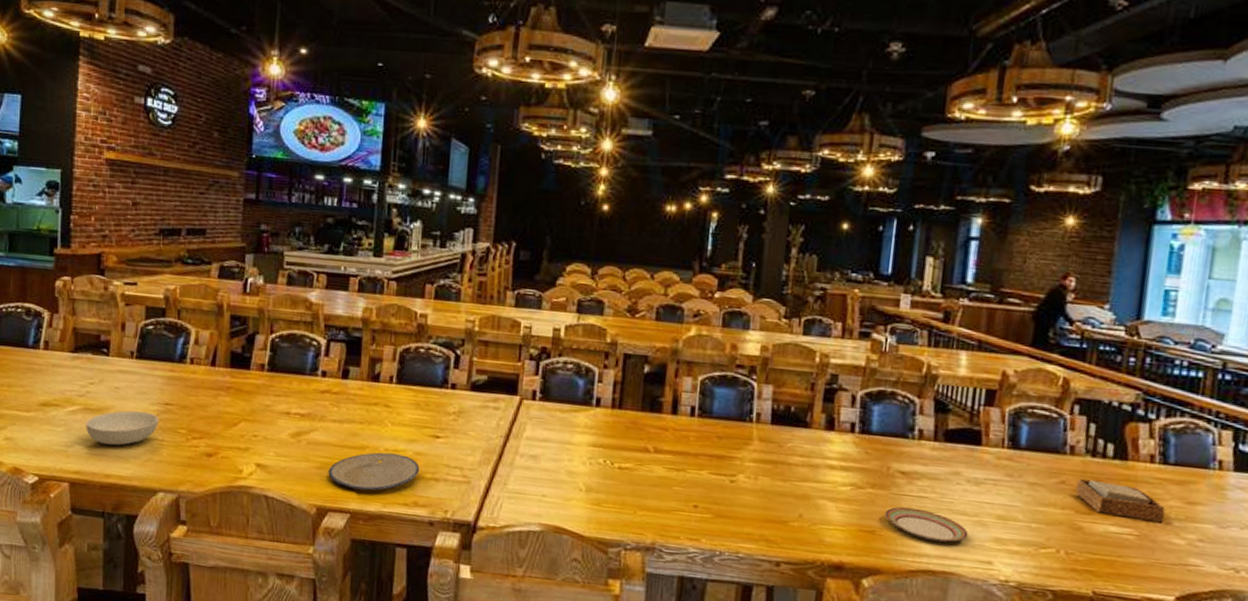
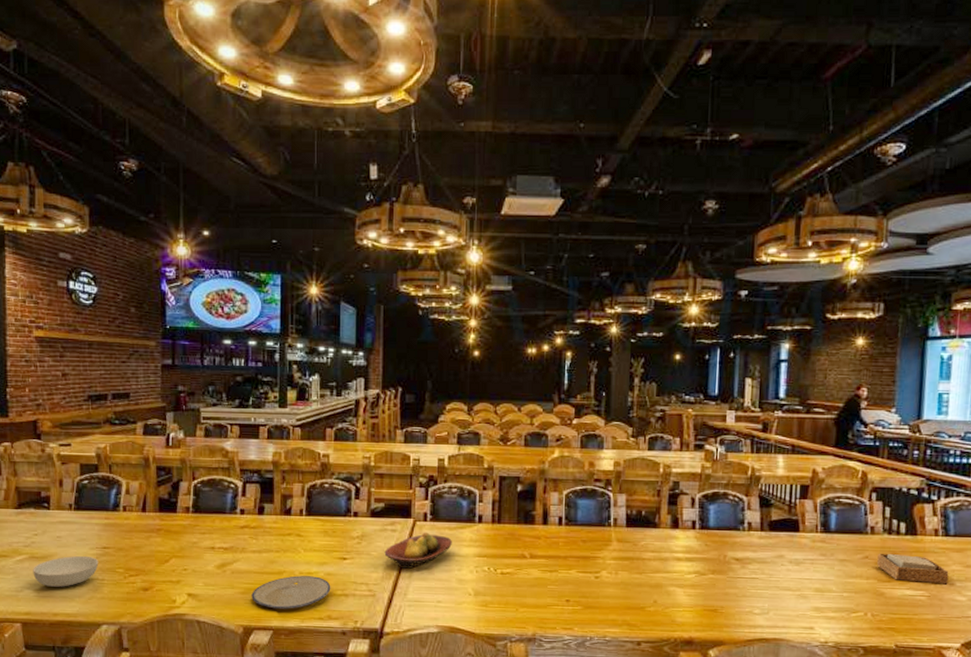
fruit bowl: none [483,412,564,456] -> present [384,532,452,570]
plate: present [885,506,969,543] -> none [724,587,793,615]

